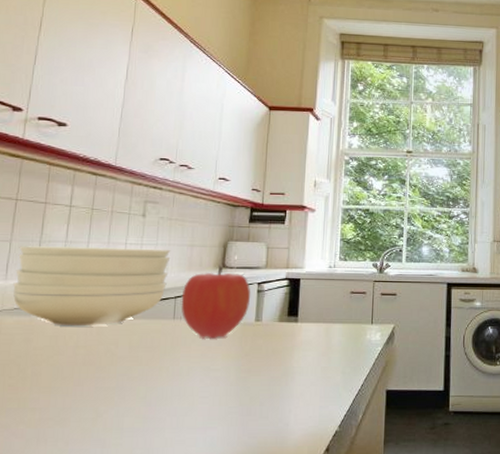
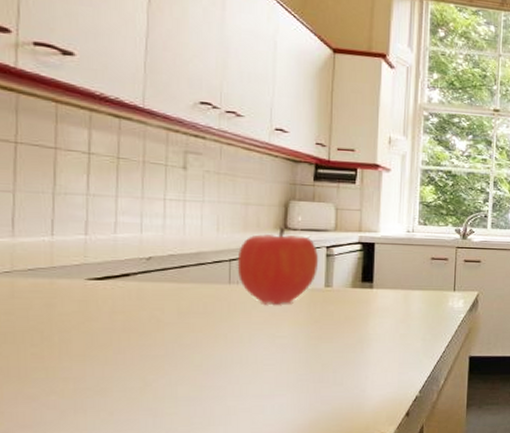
bowl: present [13,246,171,325] -> none [23,198,222,289]

